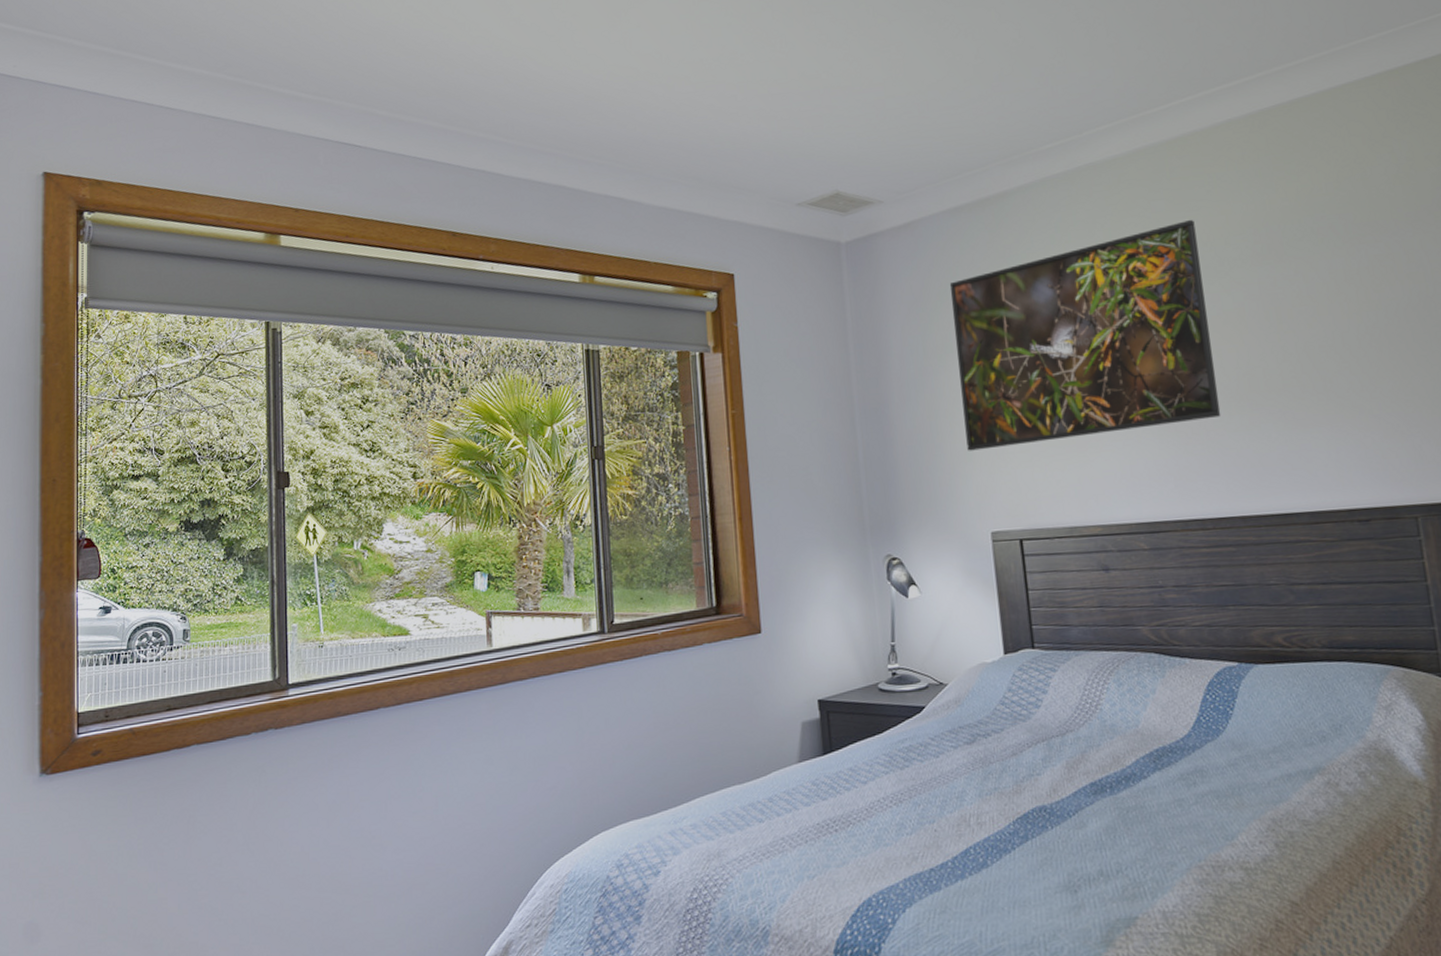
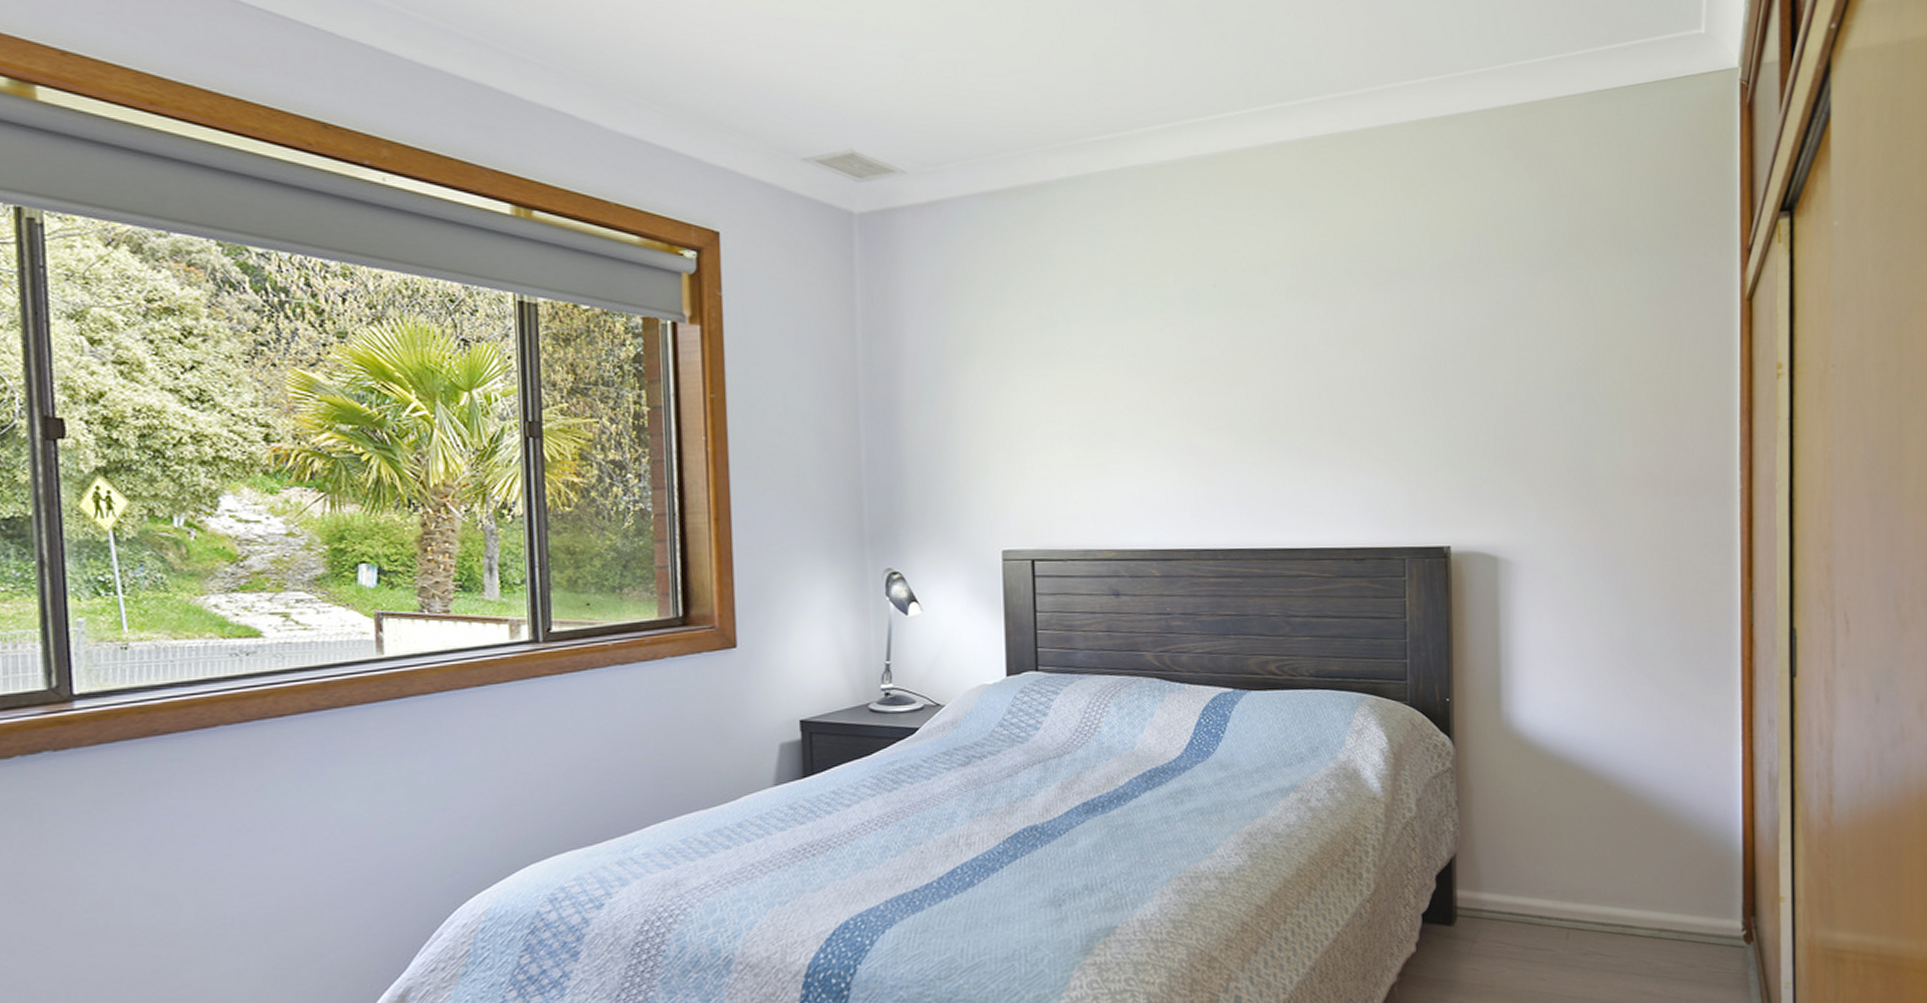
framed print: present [949,219,1221,451] -> none [976,242,1242,463]

